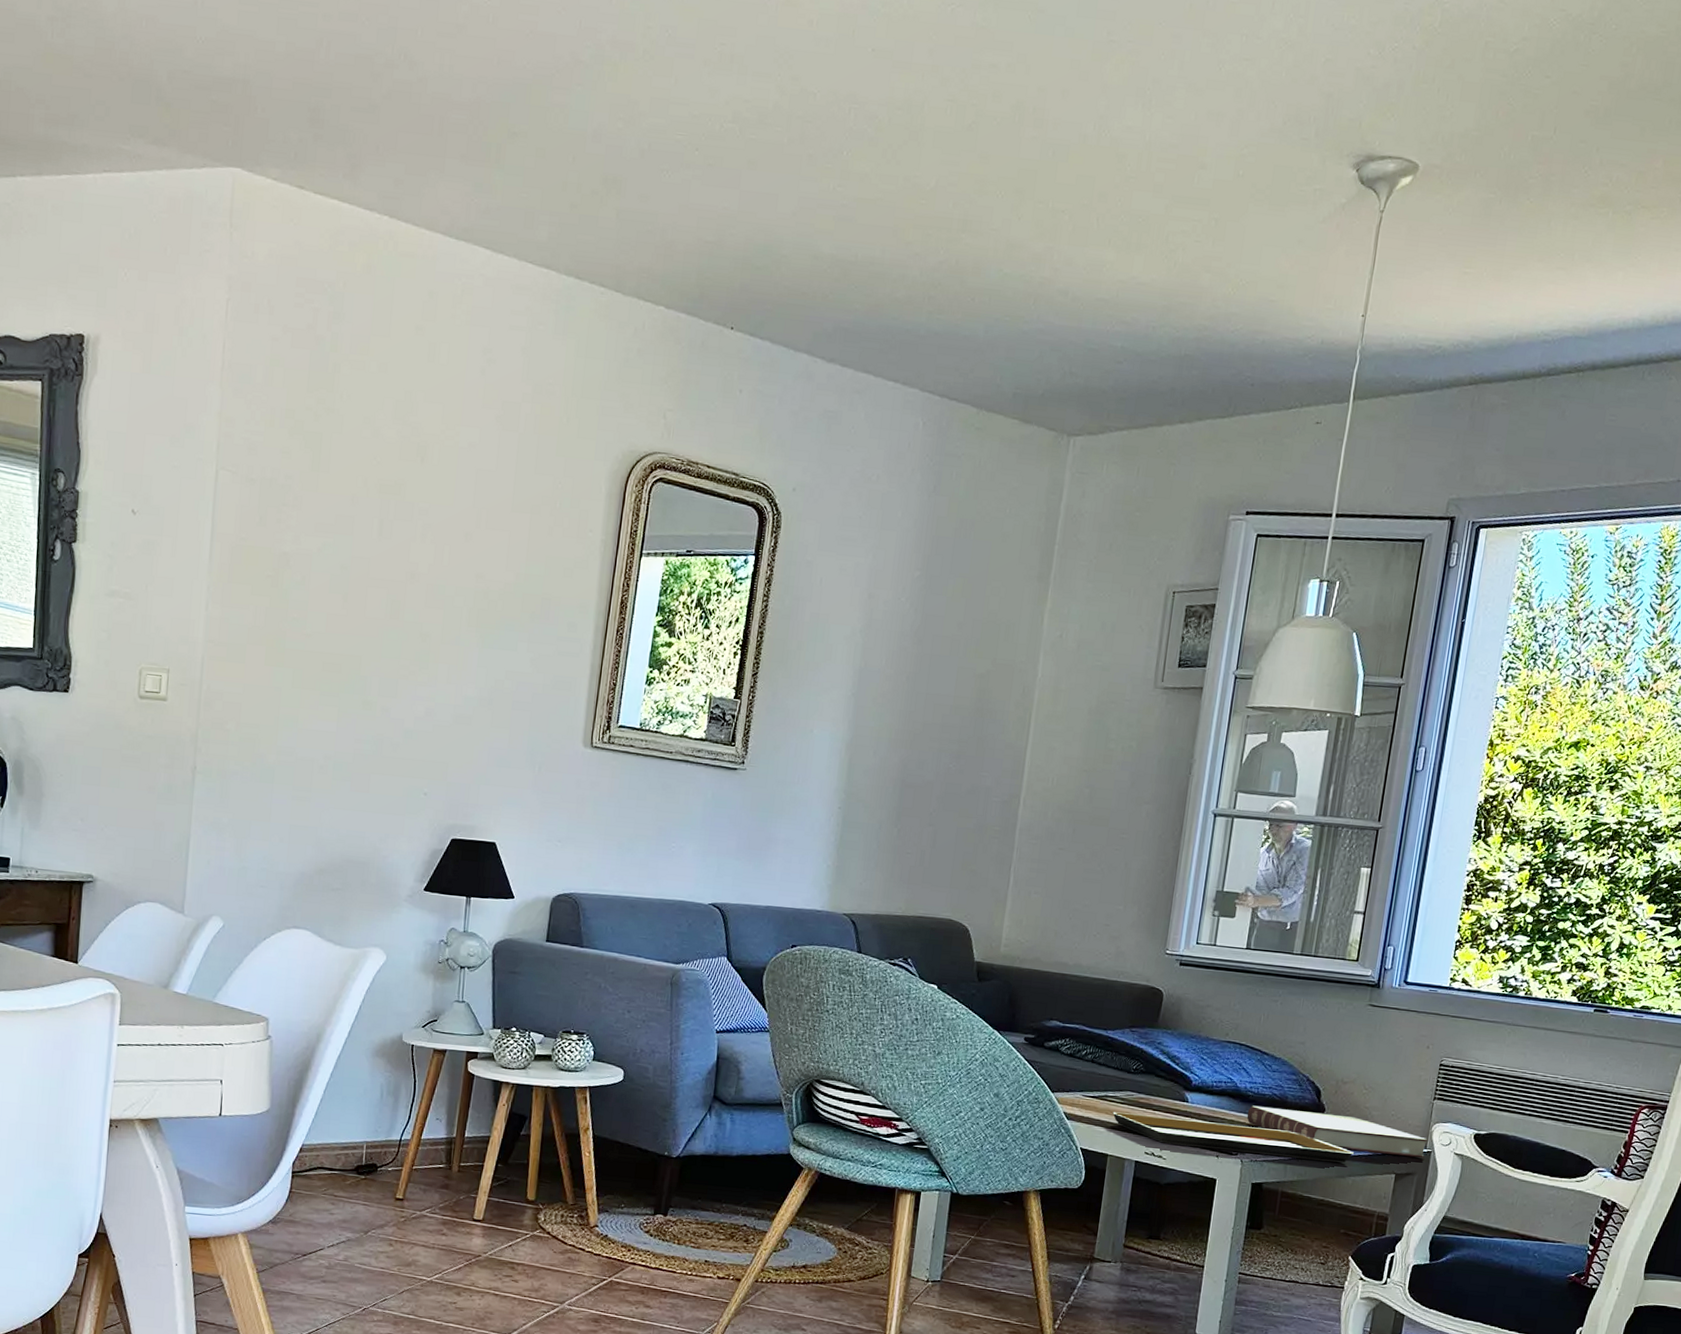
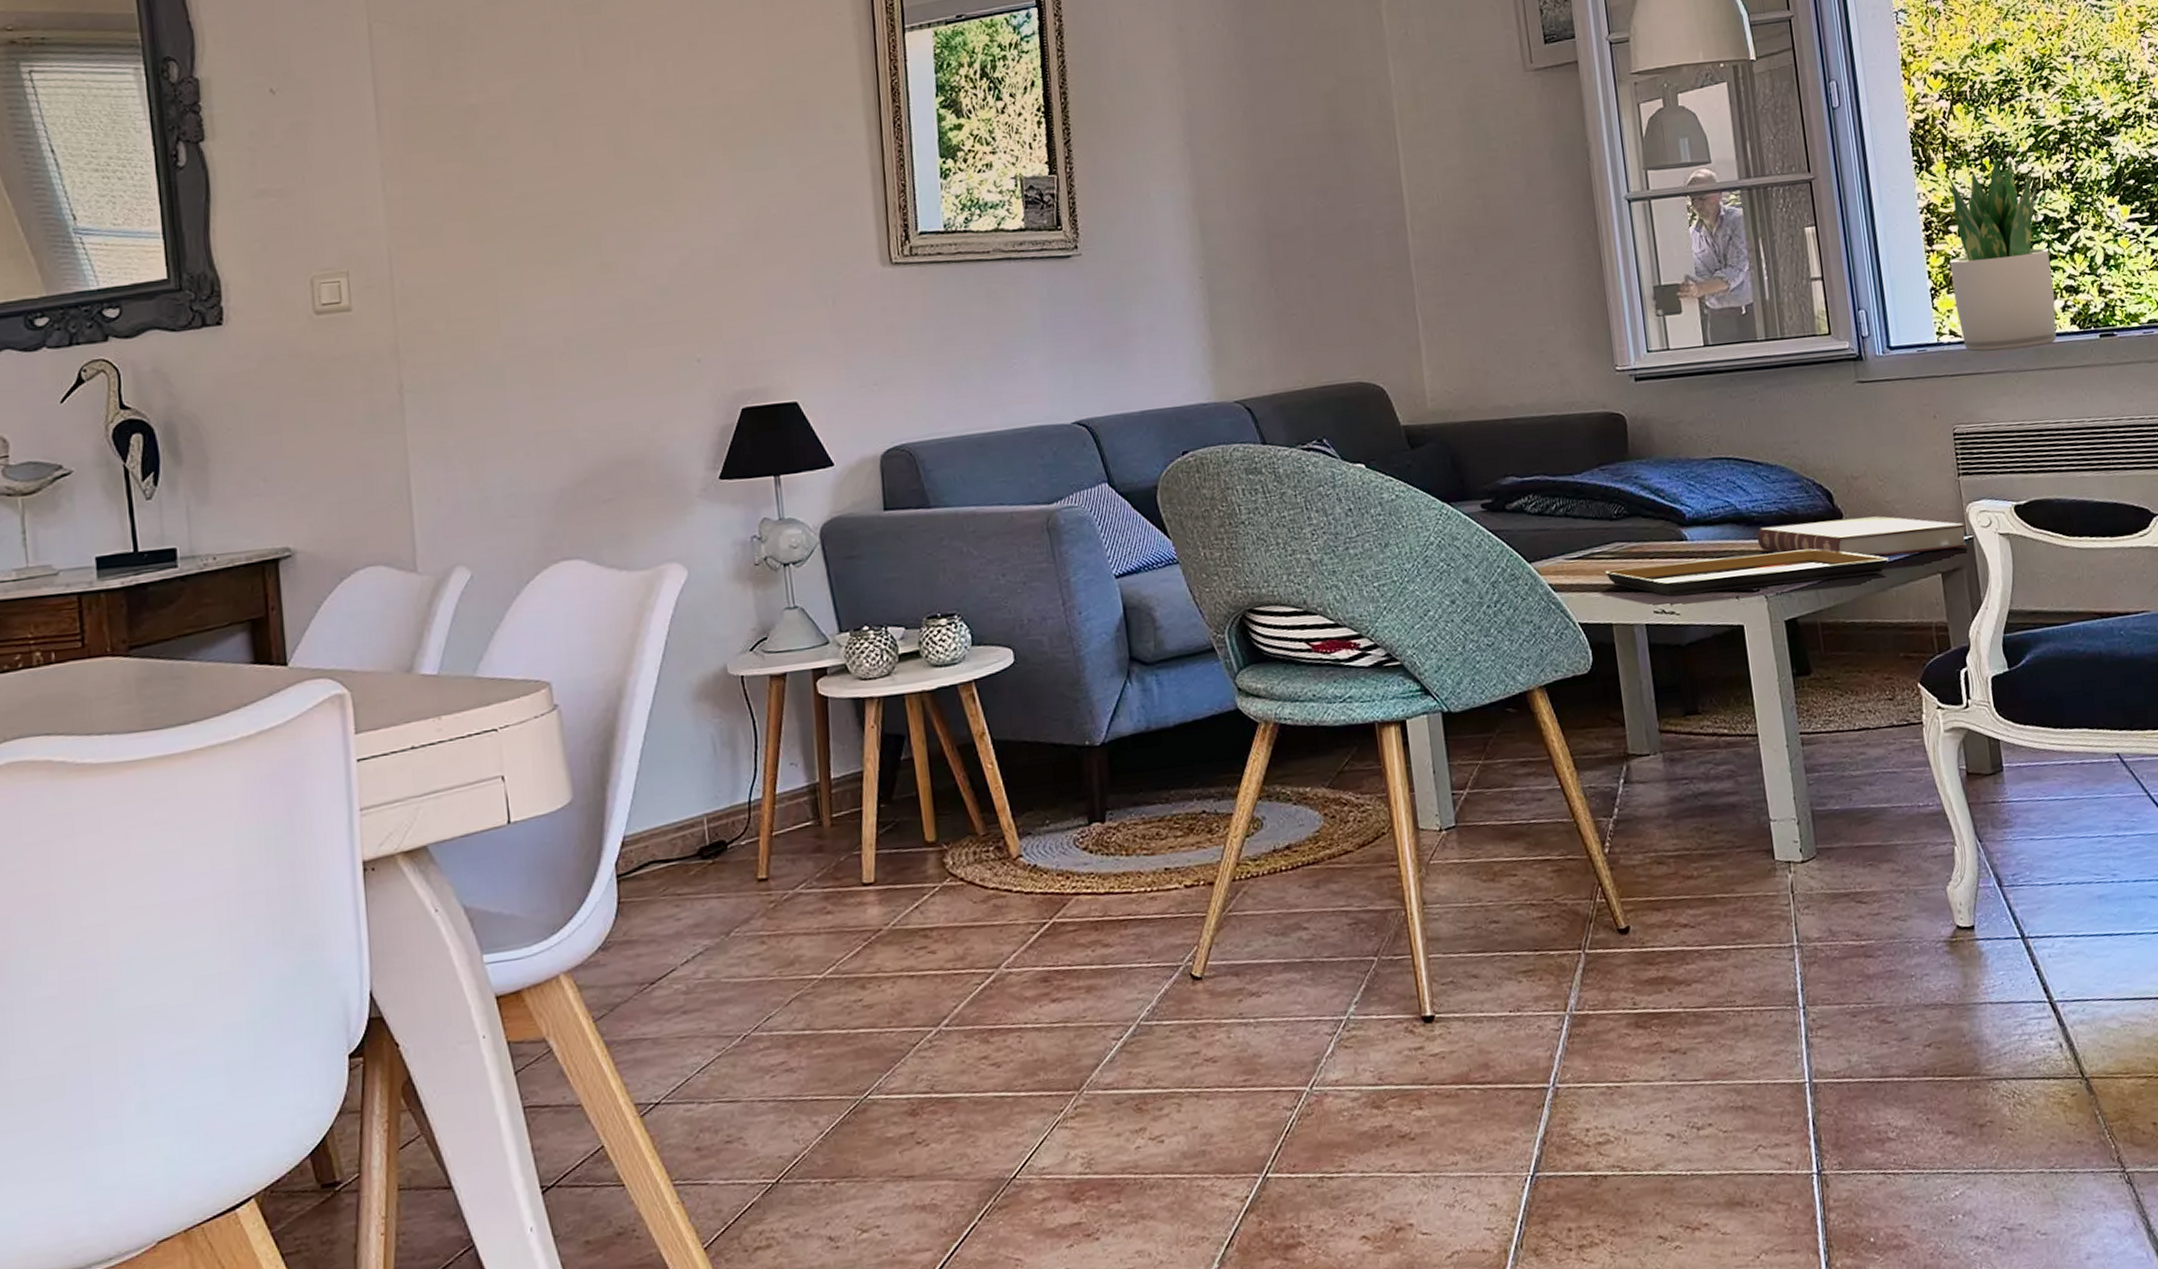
planter: none [1471,843,1578,1008] -> present [1949,160,2057,352]

